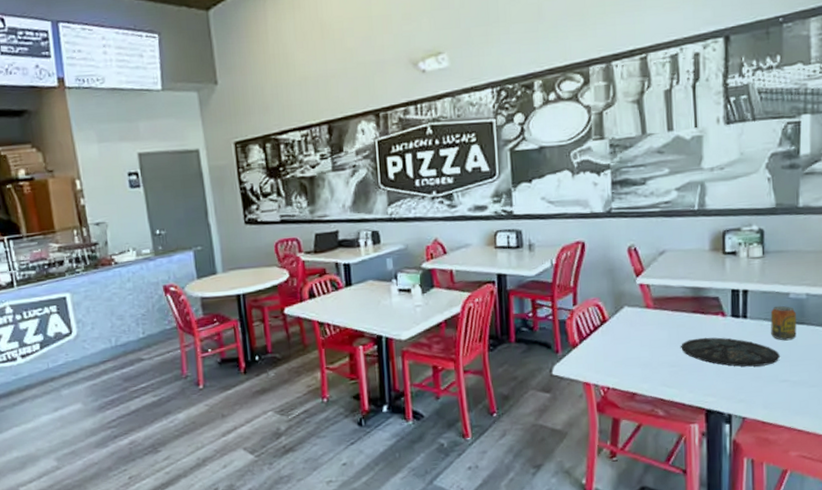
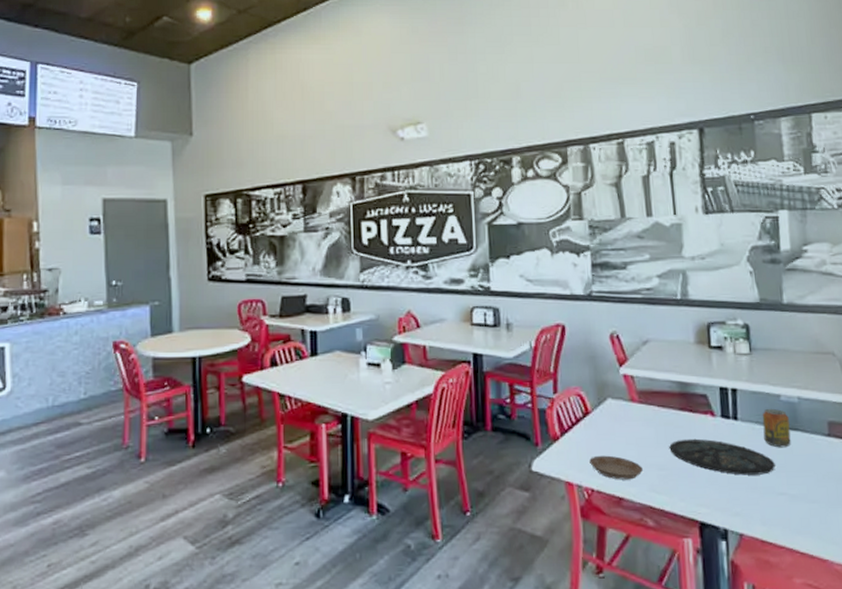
saucer: none [606,357,656,378] -> present [589,455,644,480]

